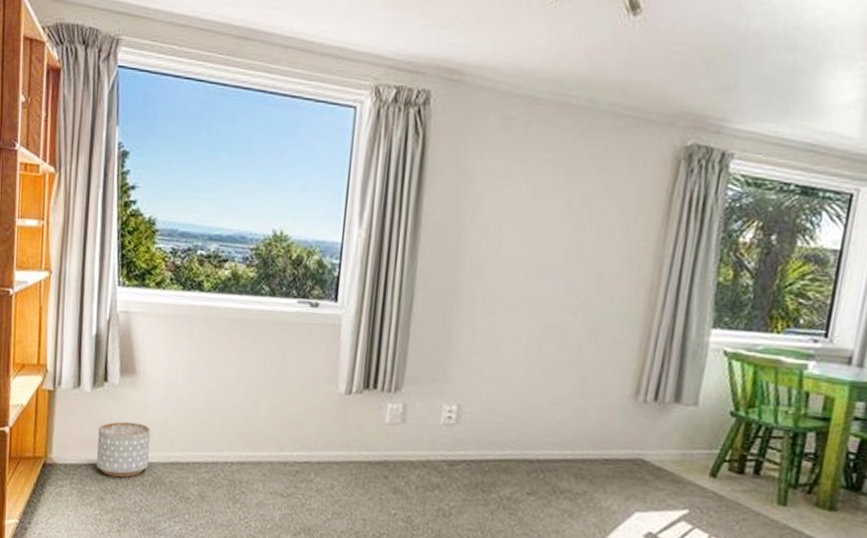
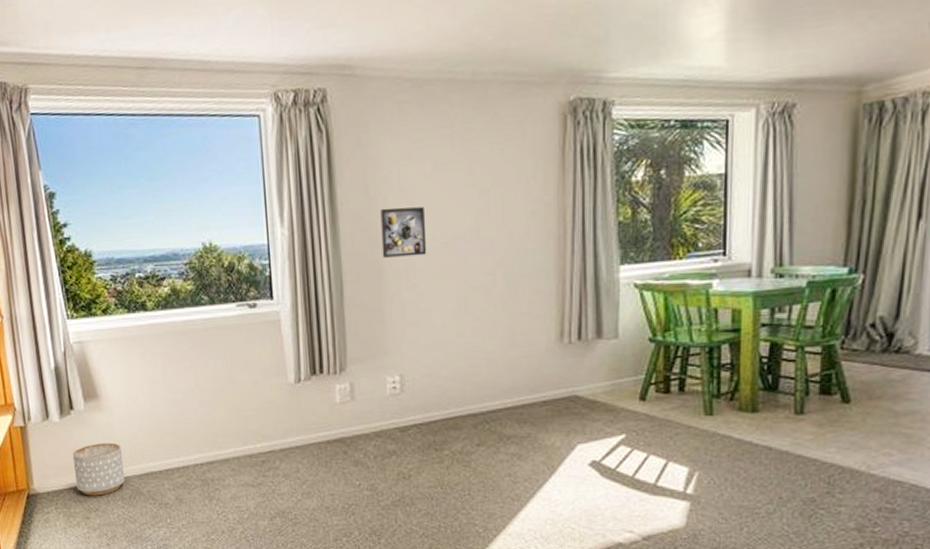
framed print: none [460,226,514,283] -> present [380,207,427,258]

